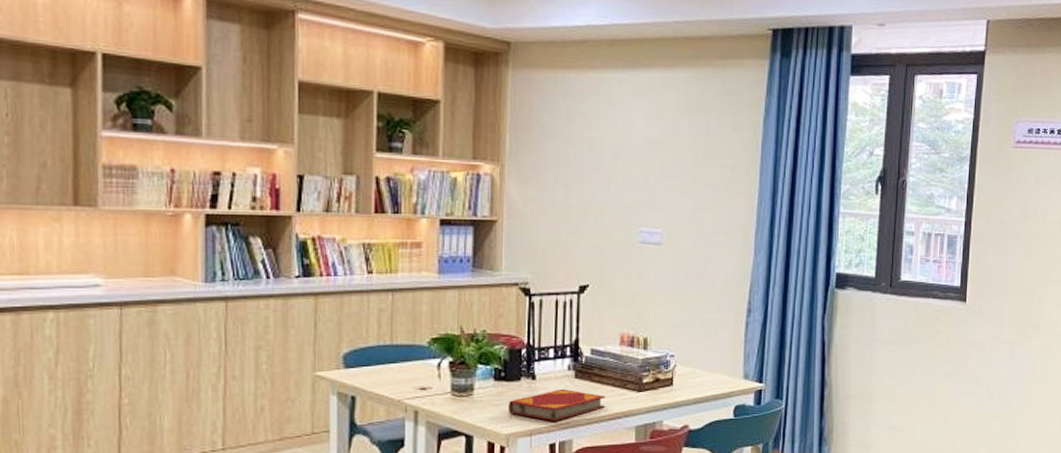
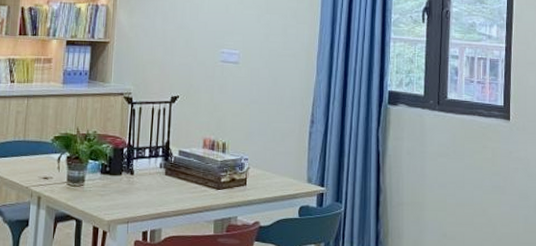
hardback book: present [509,388,606,421] -> none [111,183,190,211]

